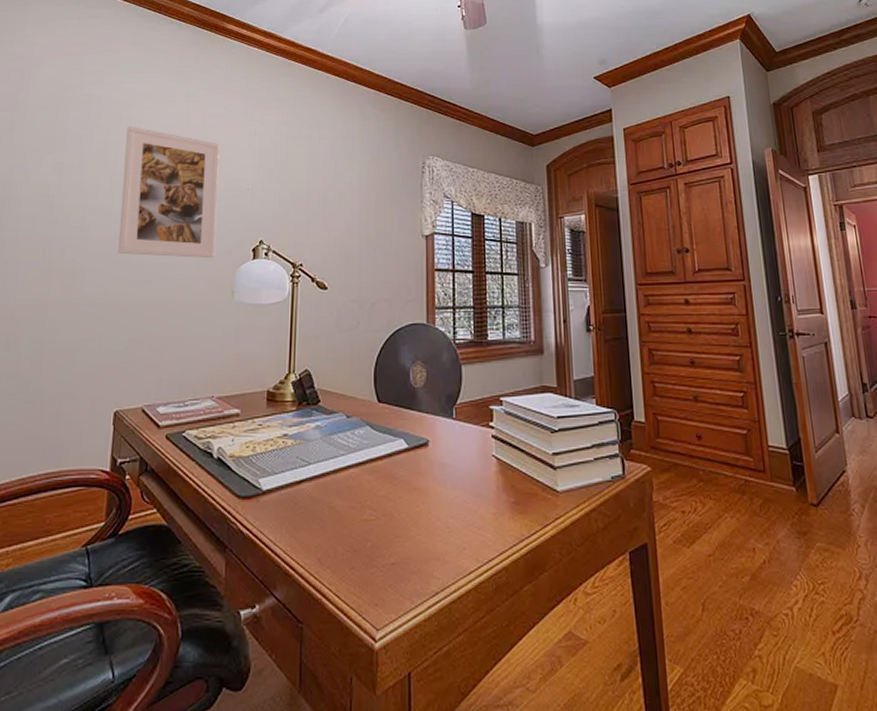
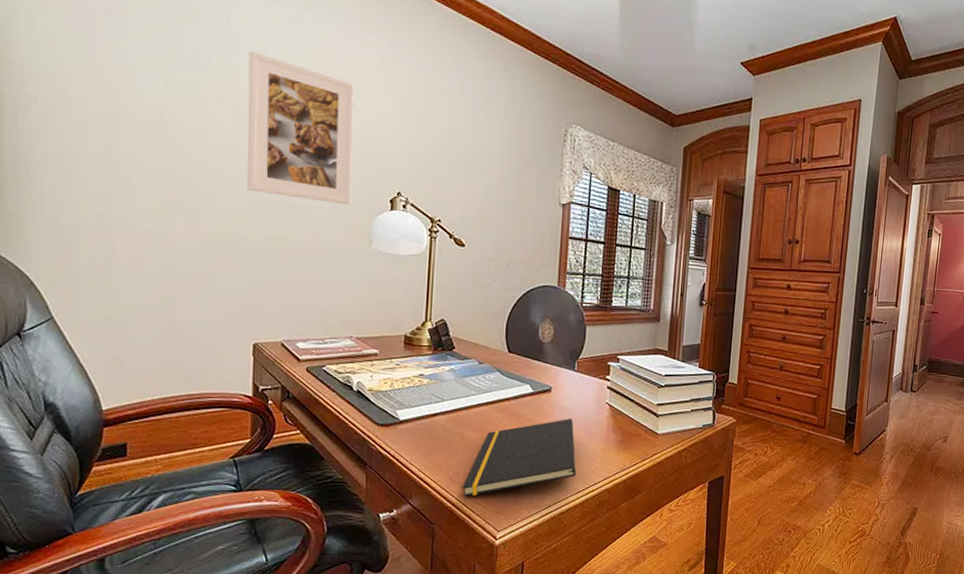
notepad: none [333,476,466,584] -> present [462,418,577,497]

